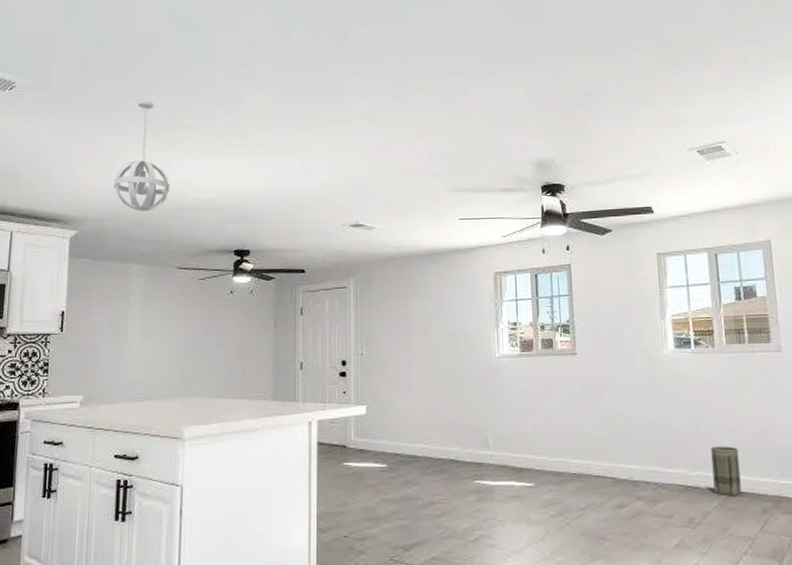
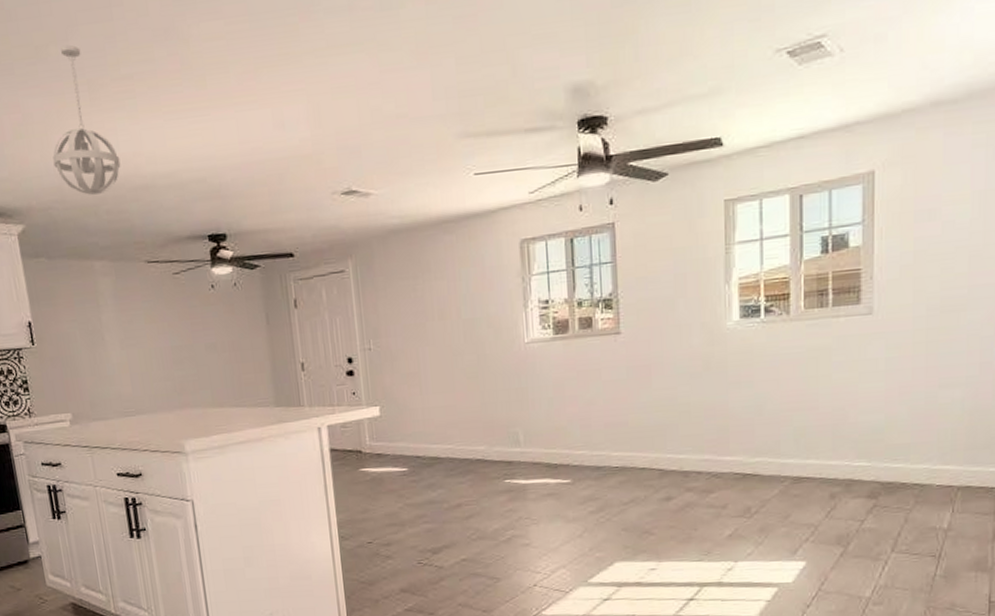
basket: present [711,446,742,496] -> none [776,428,808,482]

